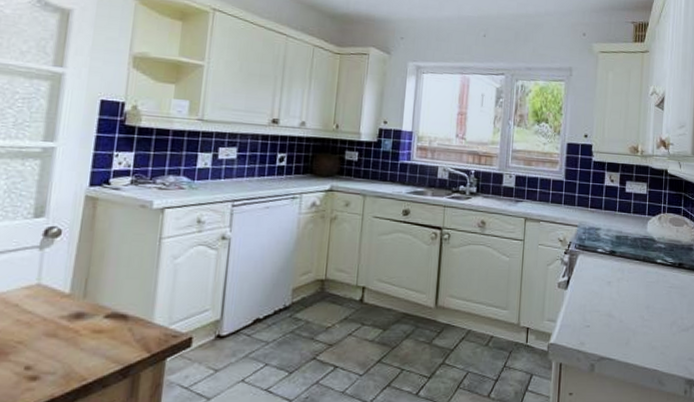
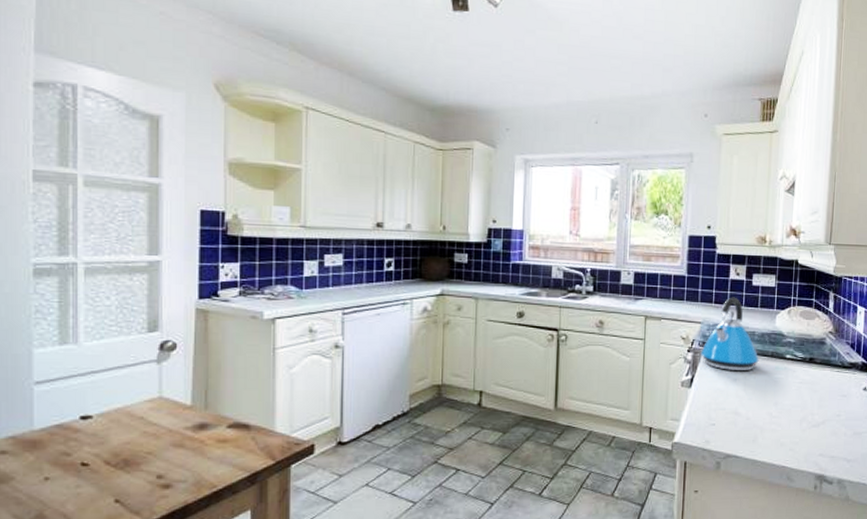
kettle: none [577,202,632,275] -> present [700,297,759,371]

